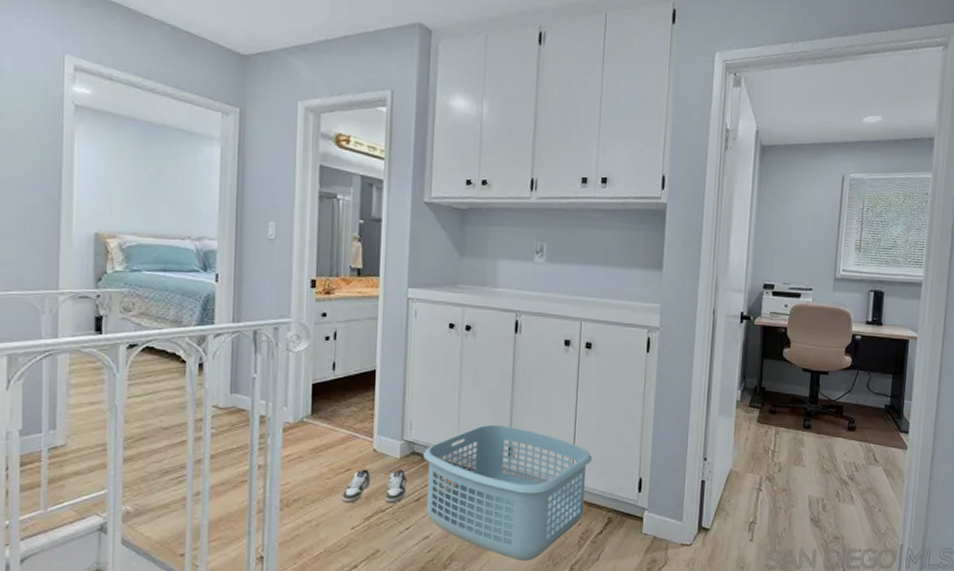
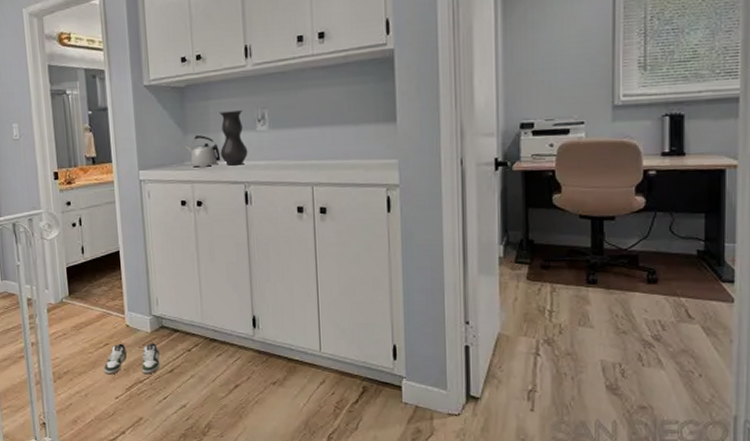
clothes hamper: present [423,424,593,561] -> none [172,296,340,429]
kettle: none [459,258,496,292] -> present [184,134,221,167]
vase: none [495,239,523,294] -> present [219,110,248,166]

